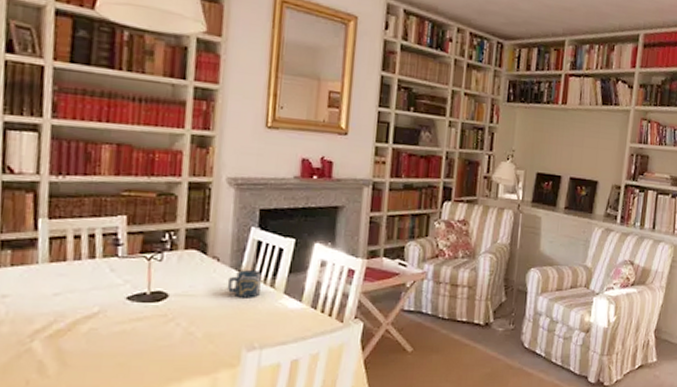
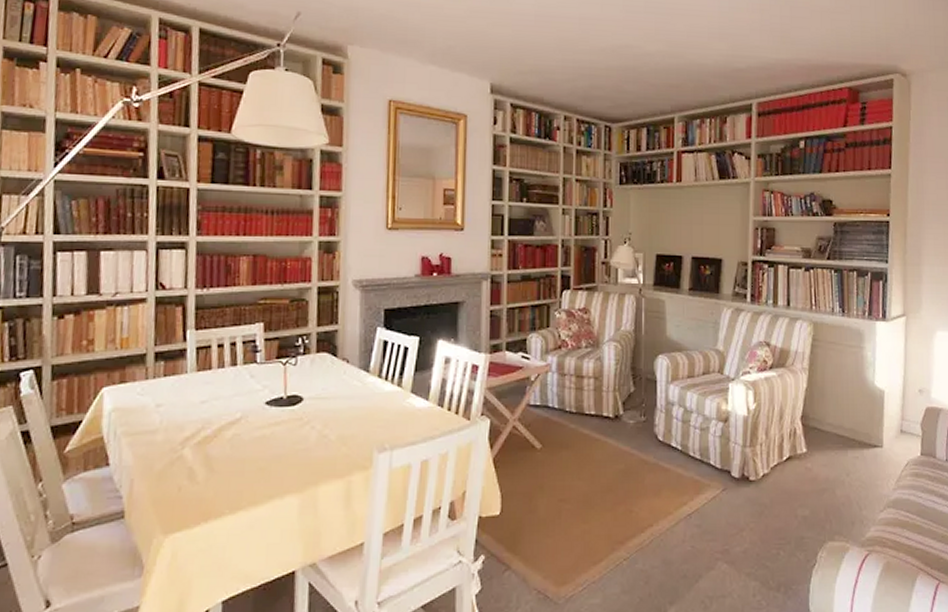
cup: present [226,270,262,298] -> none [357,371,389,399]

